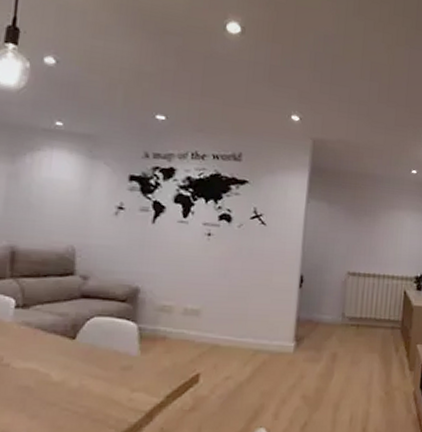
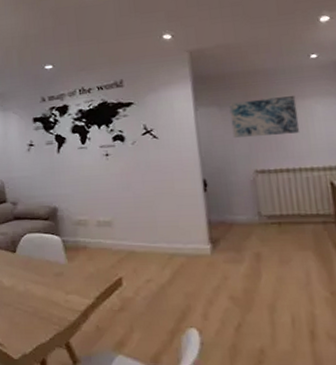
wall art: none [335,201,393,241] -> present [229,96,300,138]

